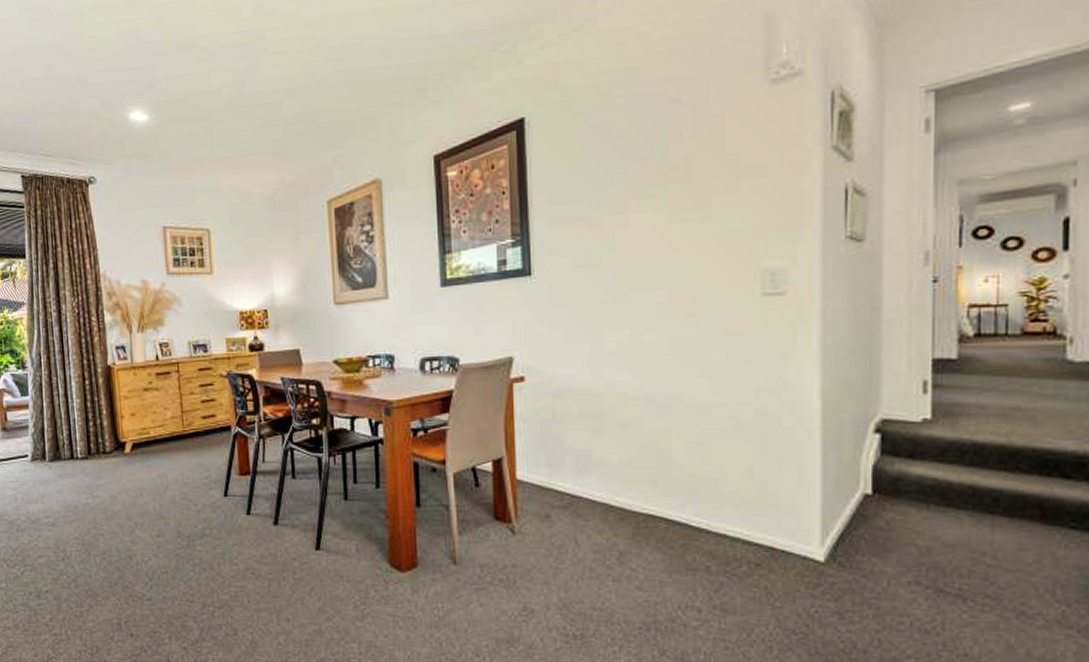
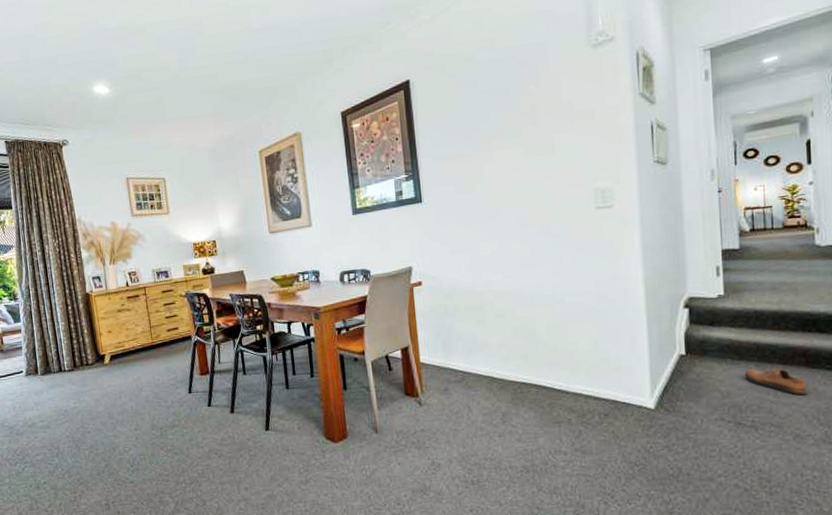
shoe: none [953,520,1041,560] -> present [744,368,807,396]

